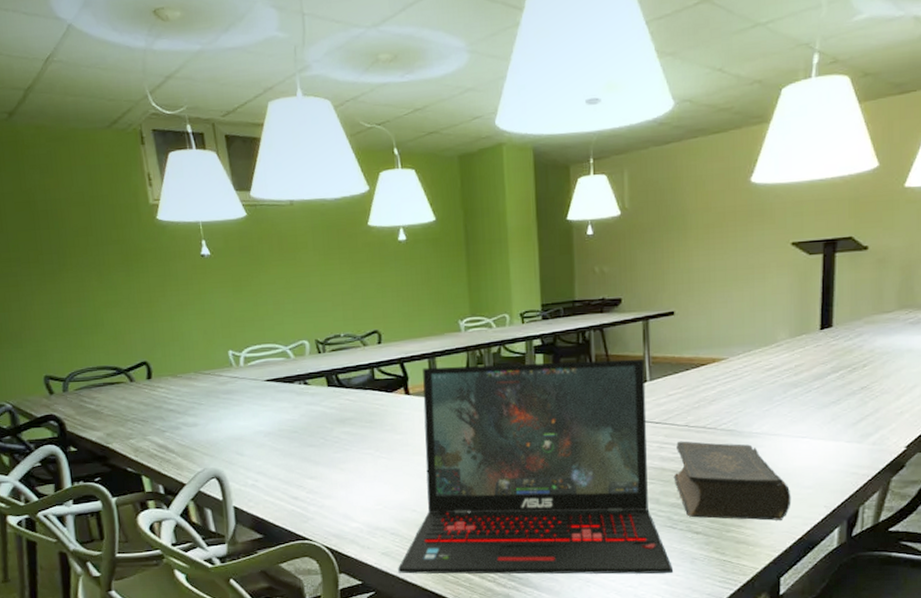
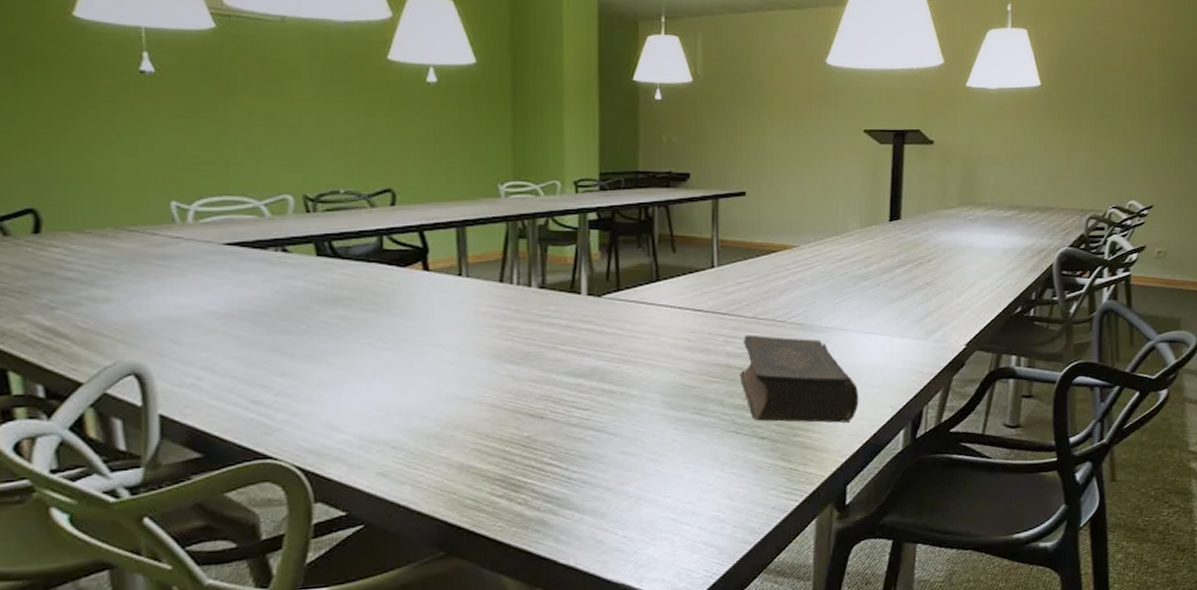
laptop: present [398,359,673,574] -> none [399,238,735,500]

